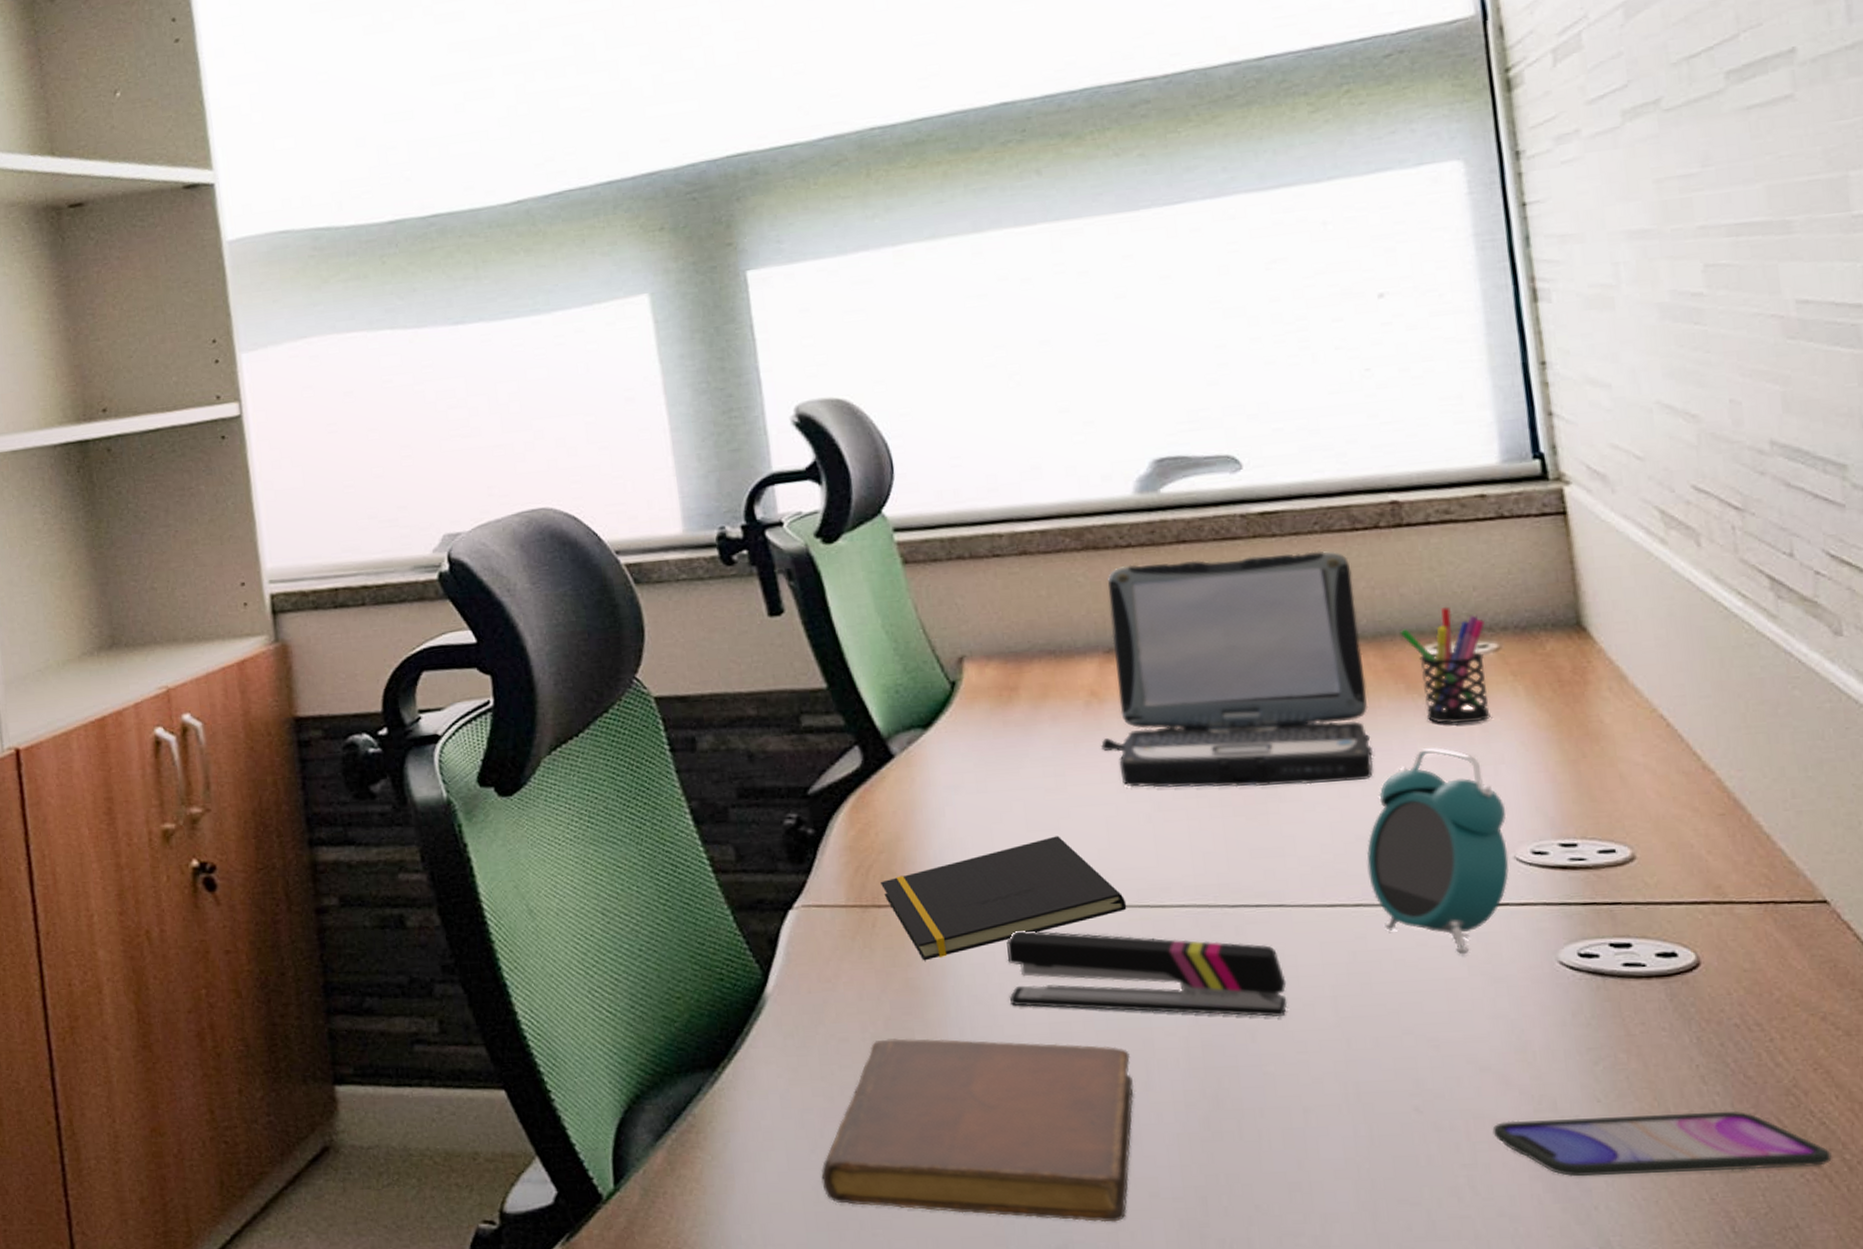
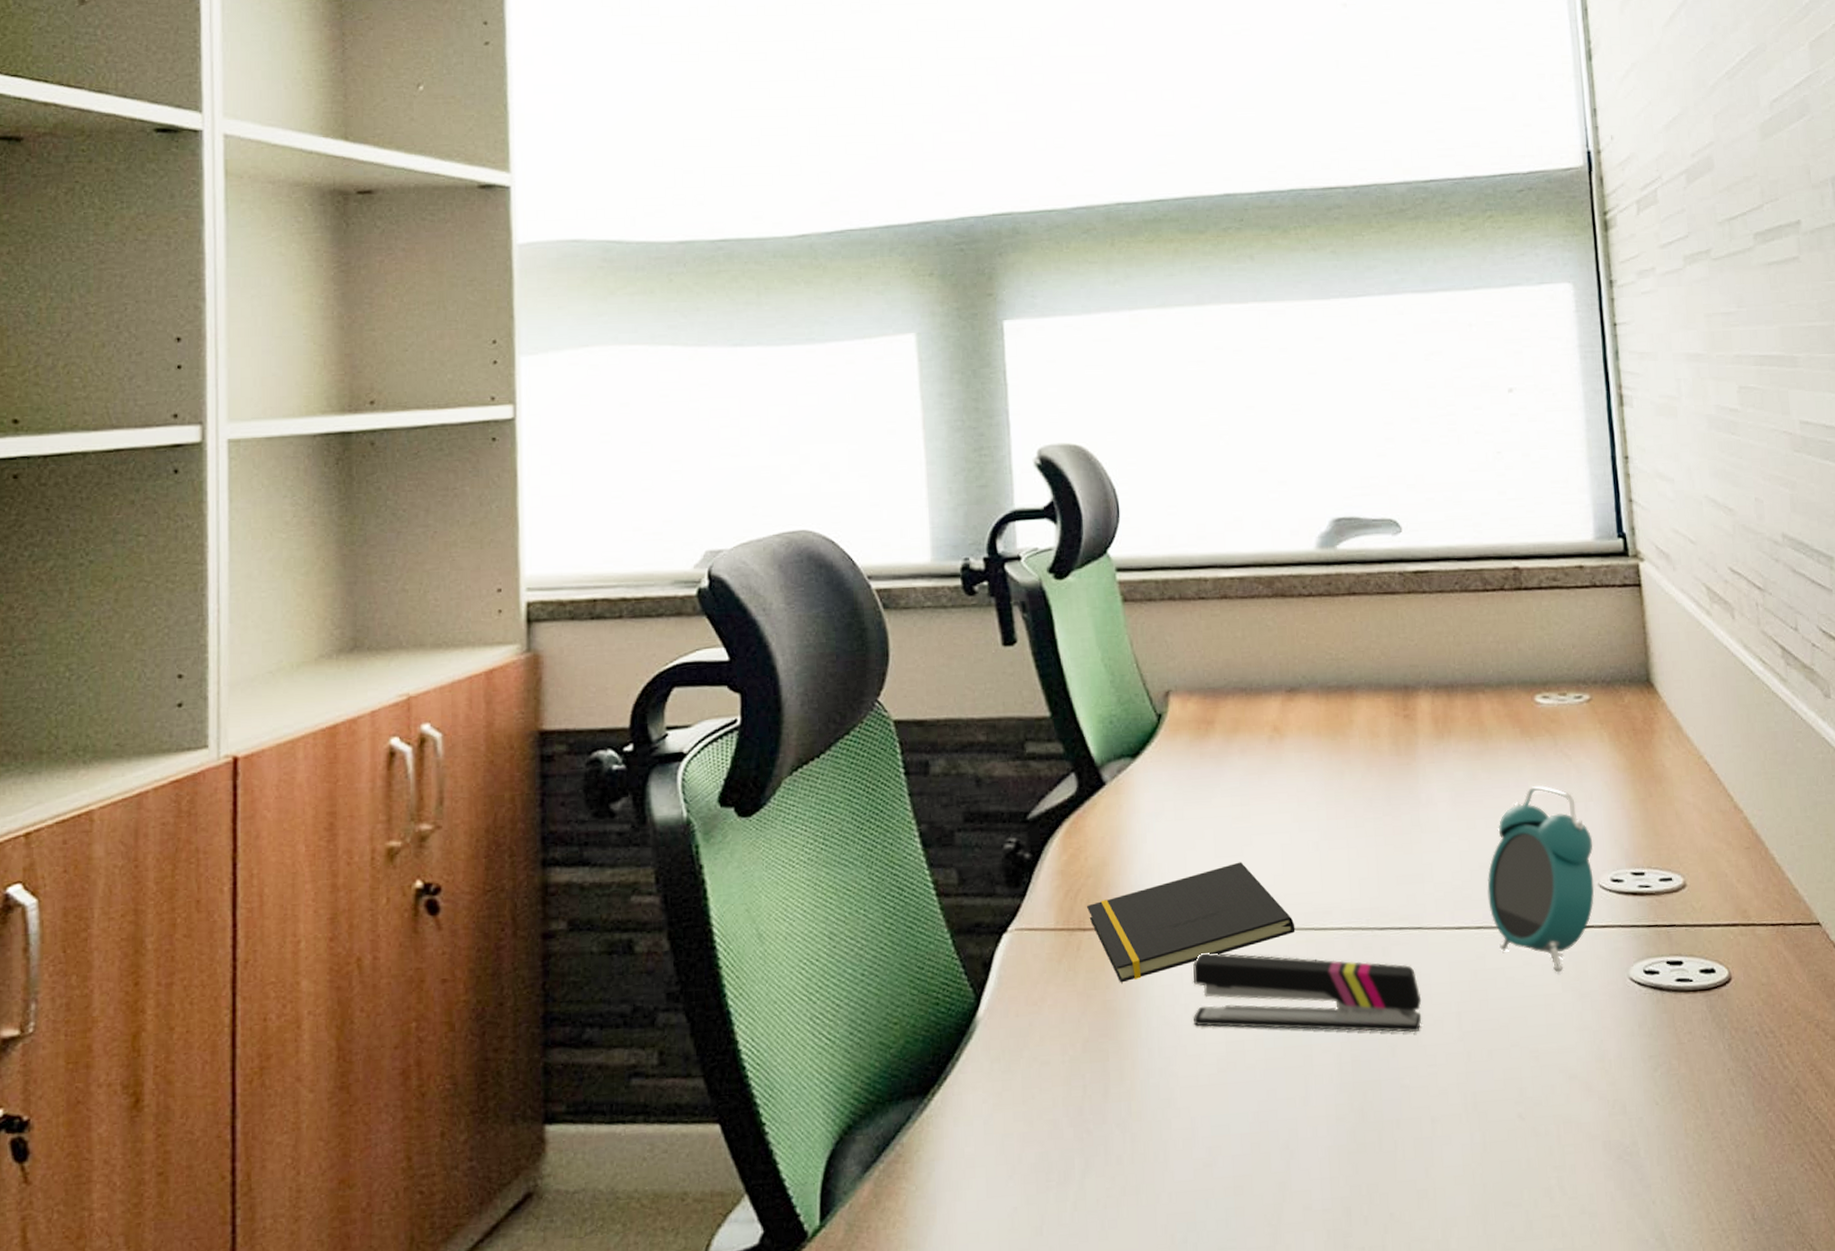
notebook: present [821,1038,1134,1223] -> none [1017,1060,1294,1237]
laptop: present [1101,550,1373,788] -> none [1280,607,1495,819]
pen holder: present [1399,606,1491,724] -> none [1517,661,1583,765]
smartphone: present [1492,1110,1832,1177] -> none [1577,1109,1823,1174]

